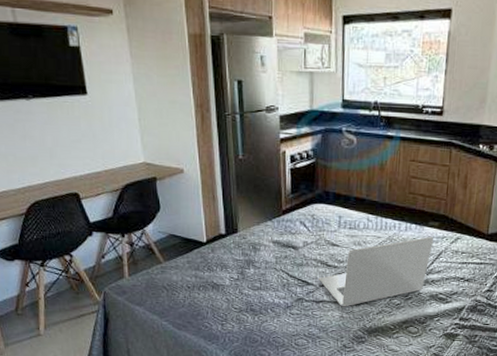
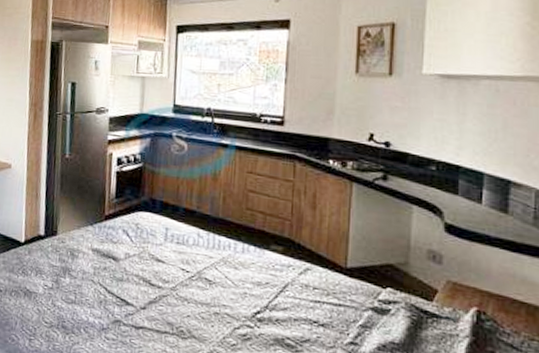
laptop: present [319,236,434,307] -> none [140,262,278,339]

